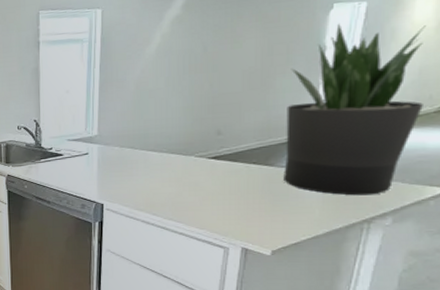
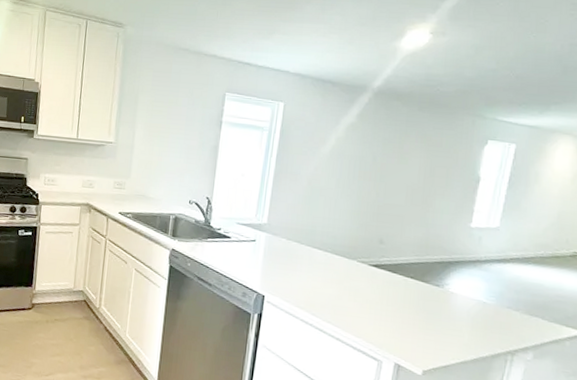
planter: present [283,23,426,196] -> none [437,158,563,327]

